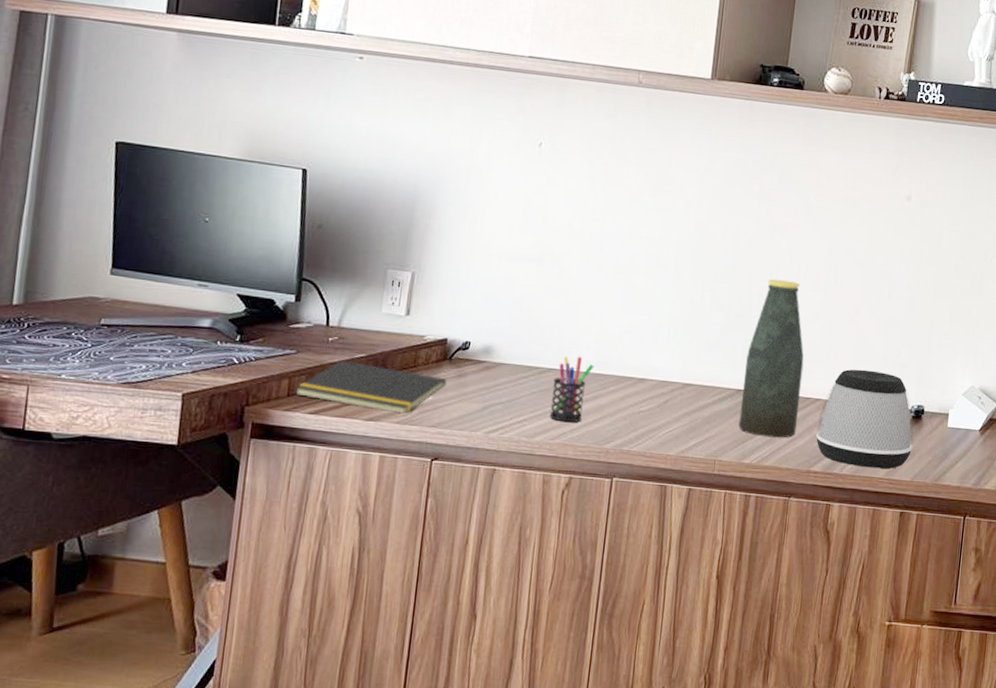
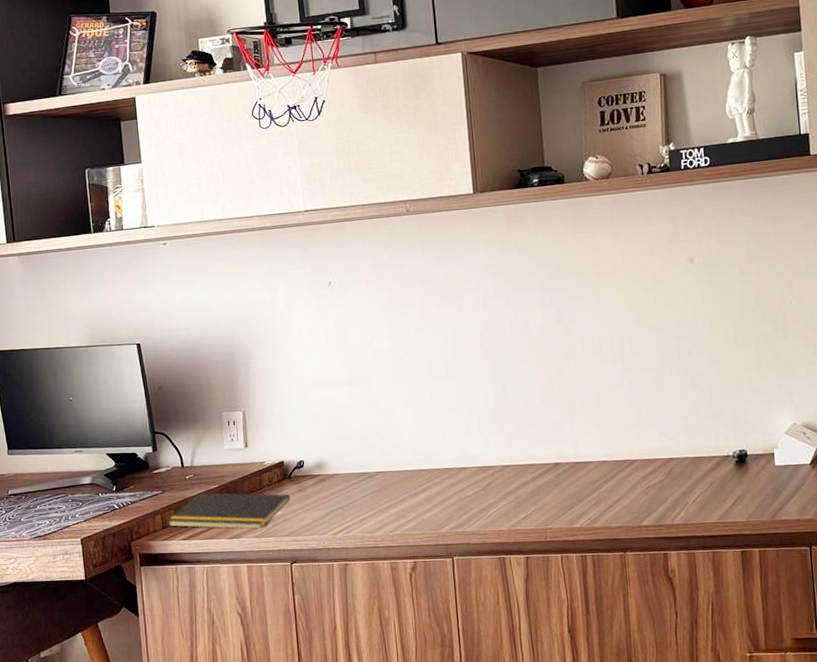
pen holder: present [549,356,595,423] -> none [382,457,417,516]
bottle: present [738,279,804,438] -> none [557,357,620,502]
speaker: present [815,369,914,469] -> none [639,425,743,515]

